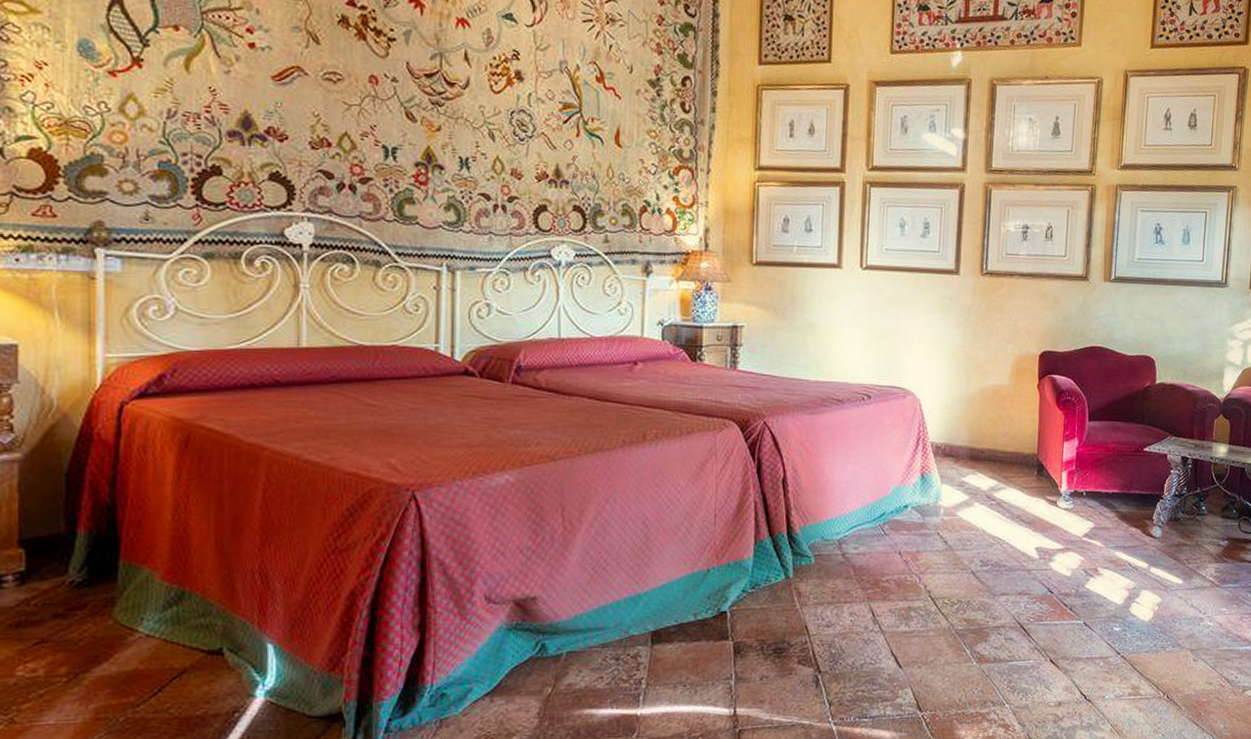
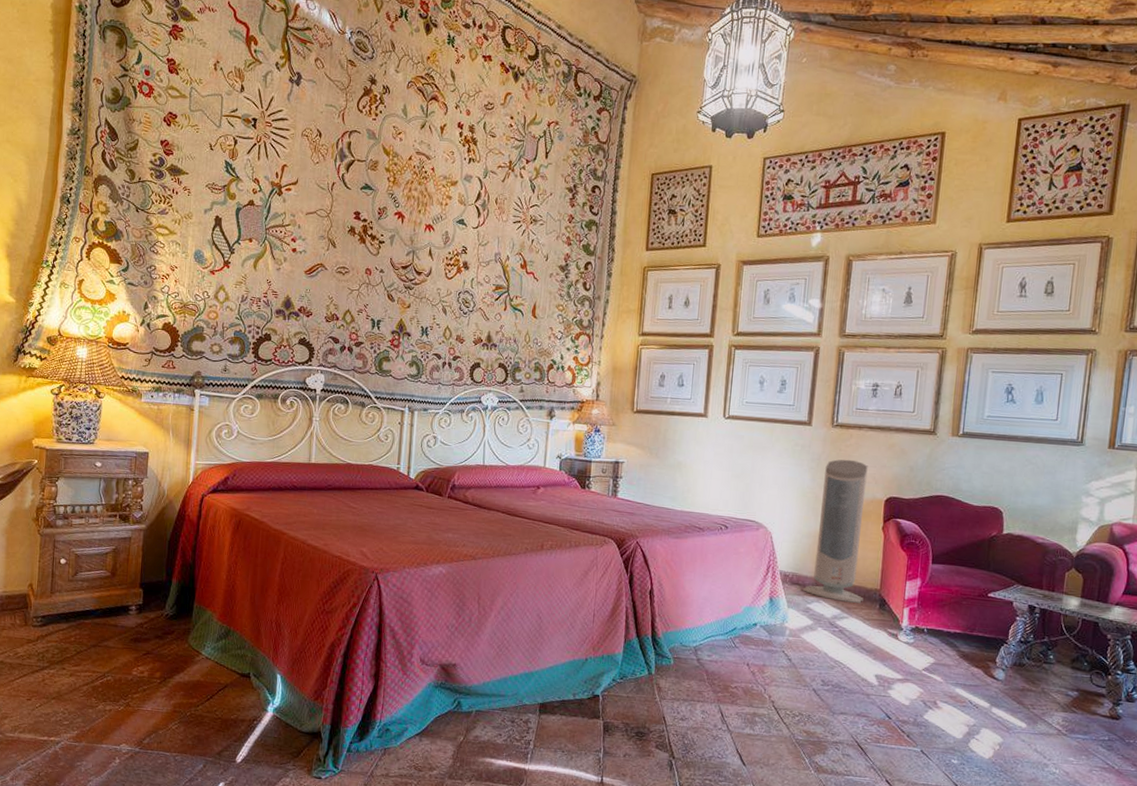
air purifier: none [957,311,1021,471] -> present [803,459,868,603]

